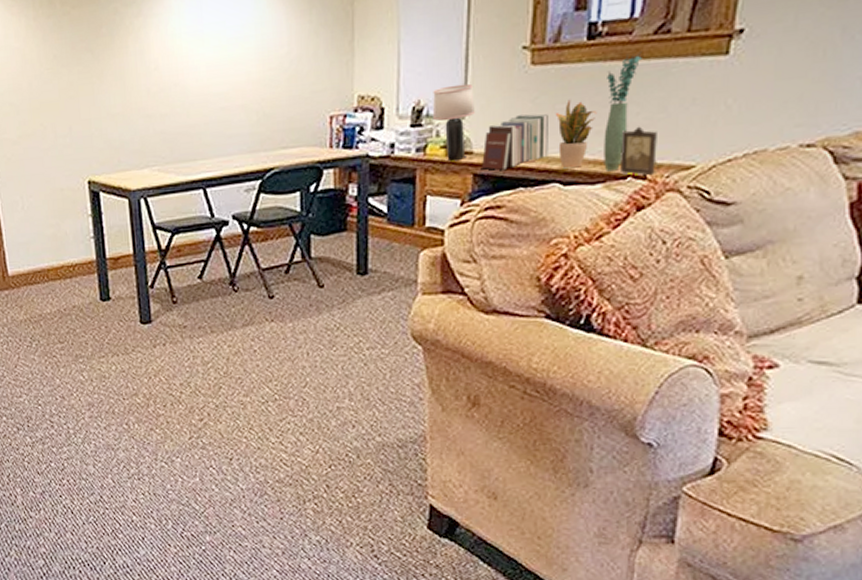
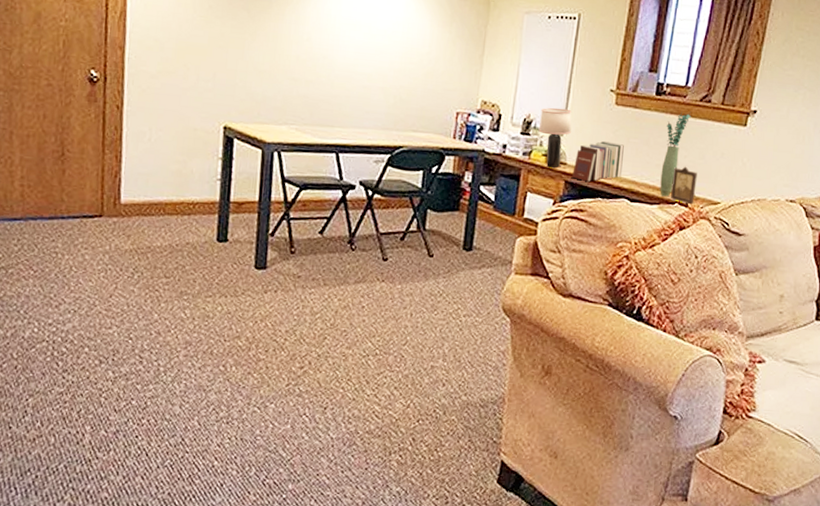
potted plant: present [555,99,597,169] -> none [629,136,658,190]

